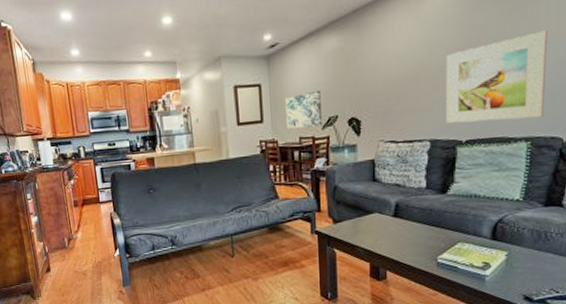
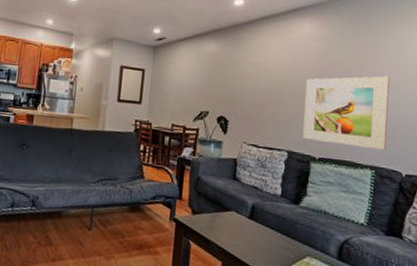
wall art: present [285,90,322,129] -> none [162,85,196,118]

